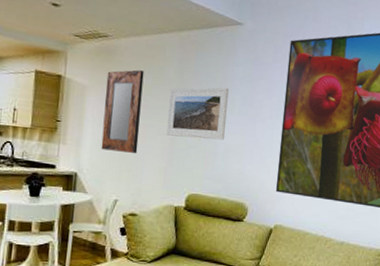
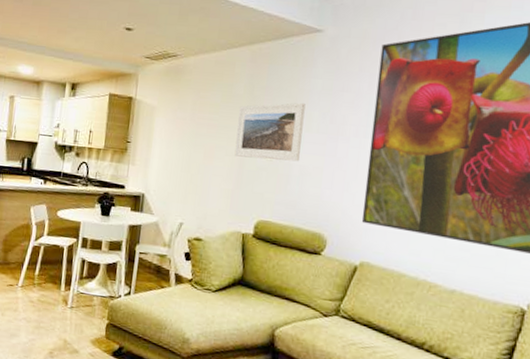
home mirror: present [101,70,144,153] -> none [168,88,213,175]

